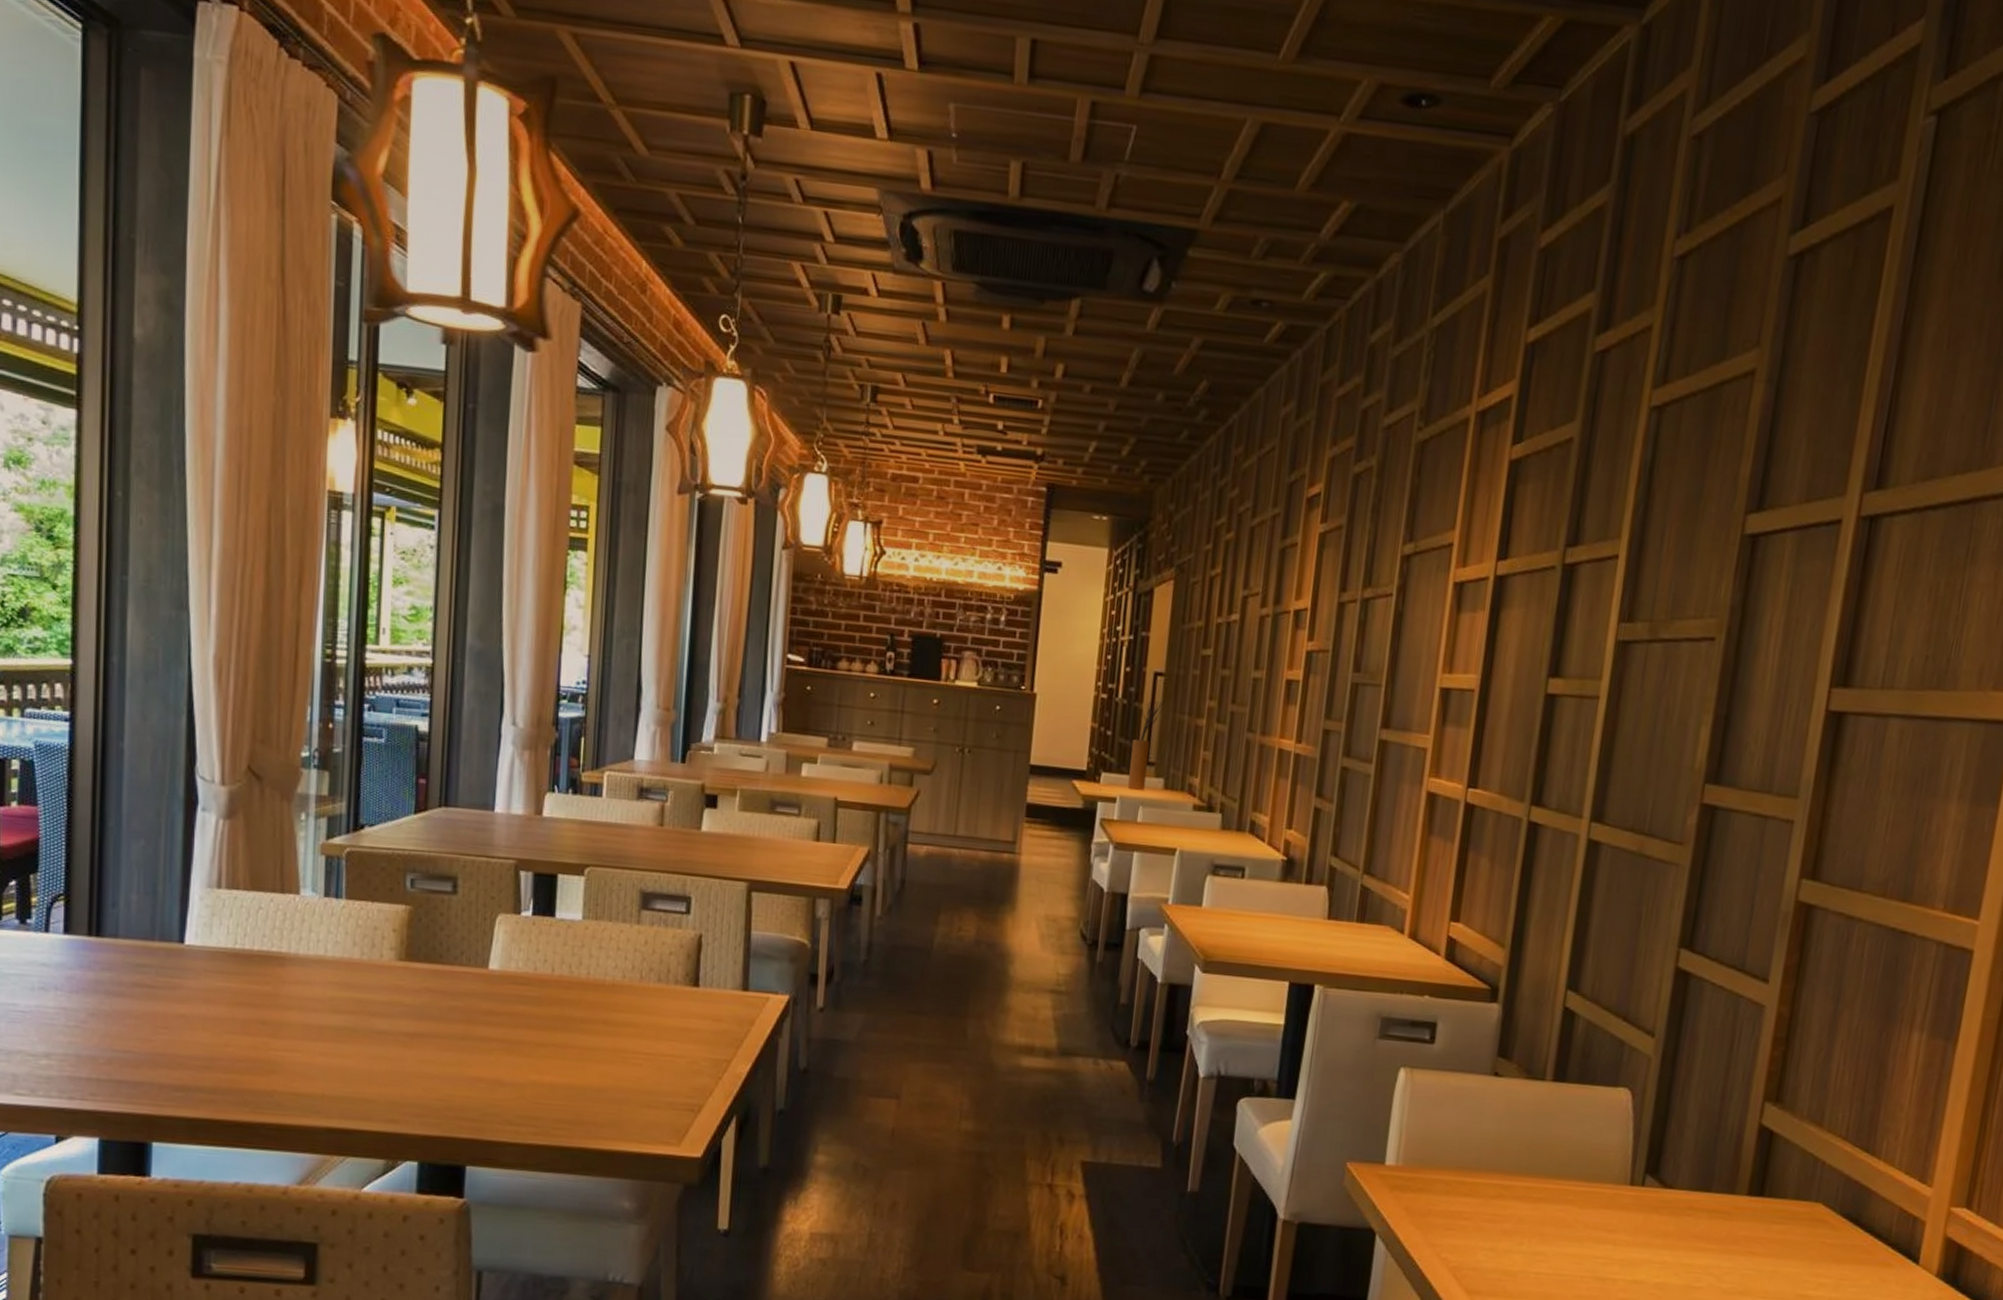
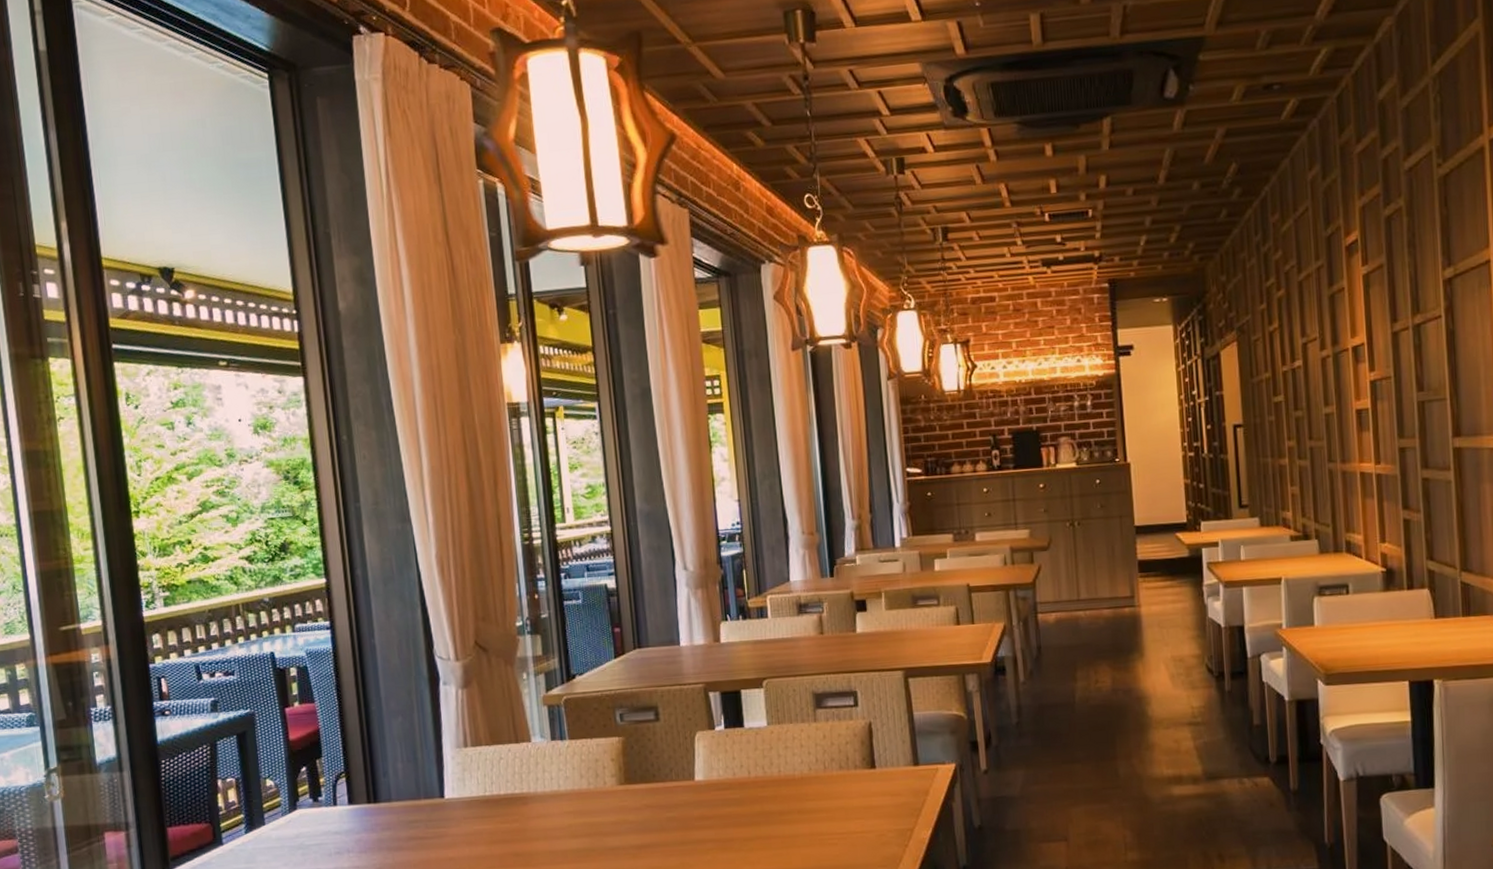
vase: present [1128,701,1166,791] -> none [1218,449,1248,533]

